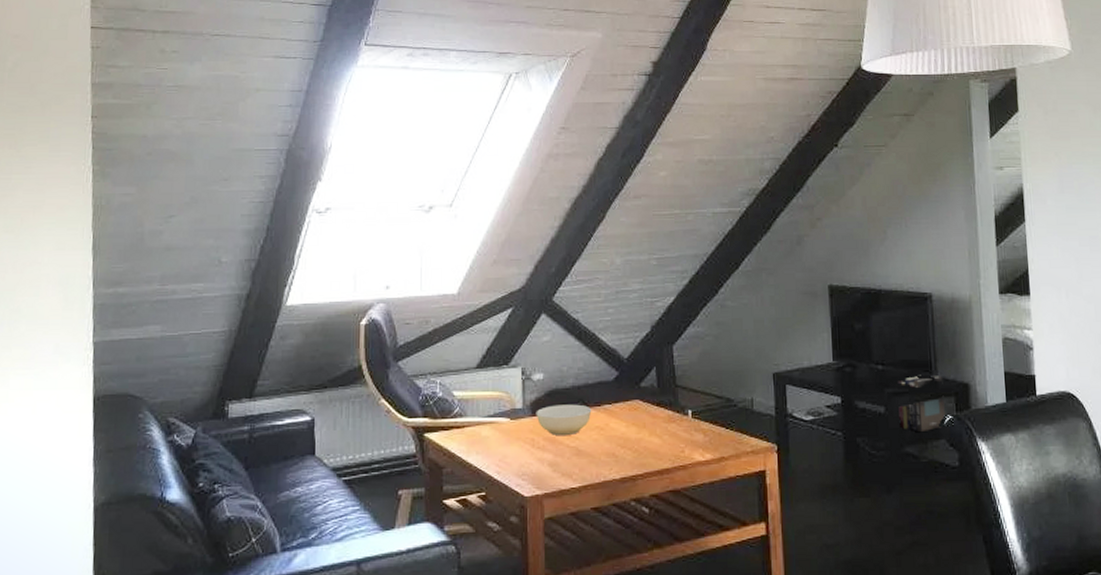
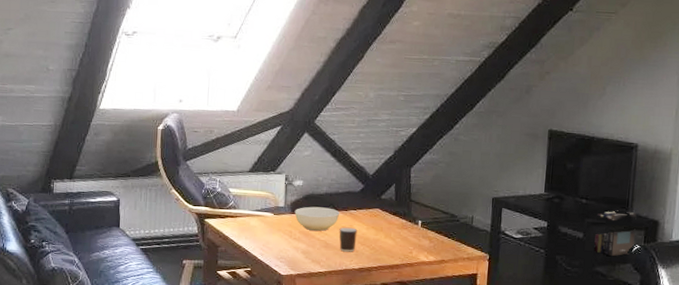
mug: none [592,426,615,459] -> present [339,227,357,252]

